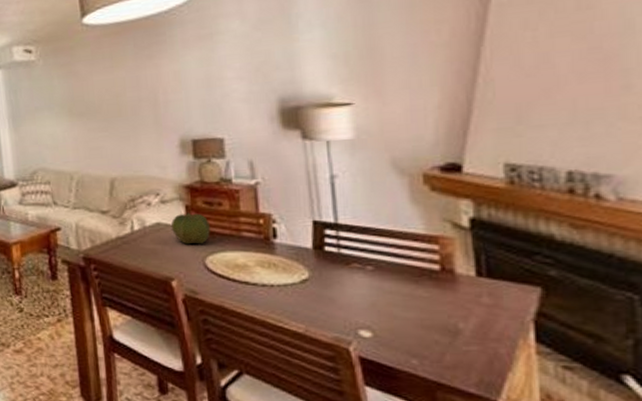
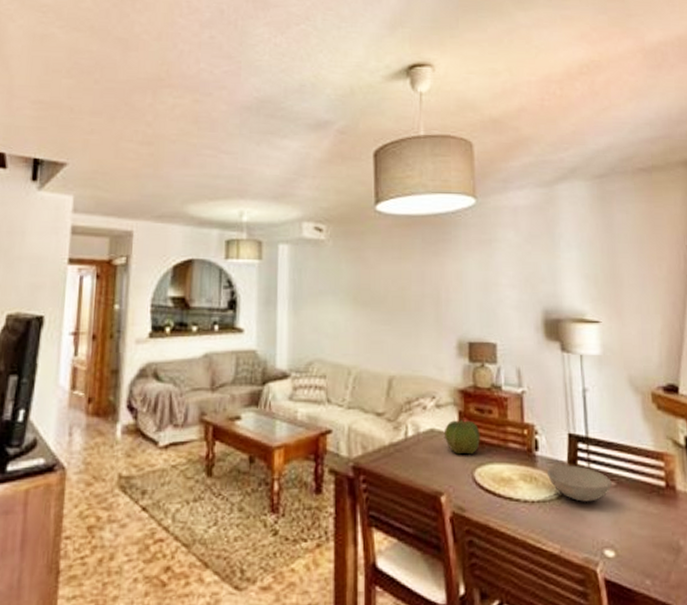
bowl: none [287,251,368,286] -> present [546,465,612,502]

